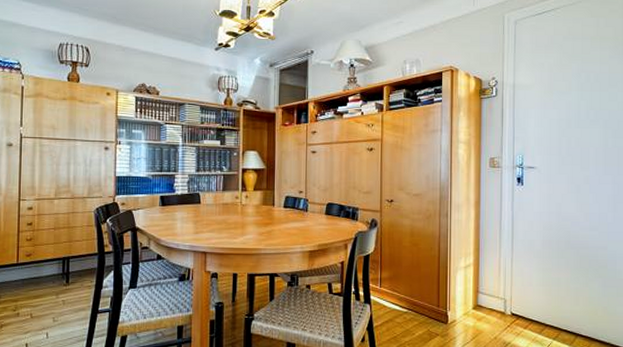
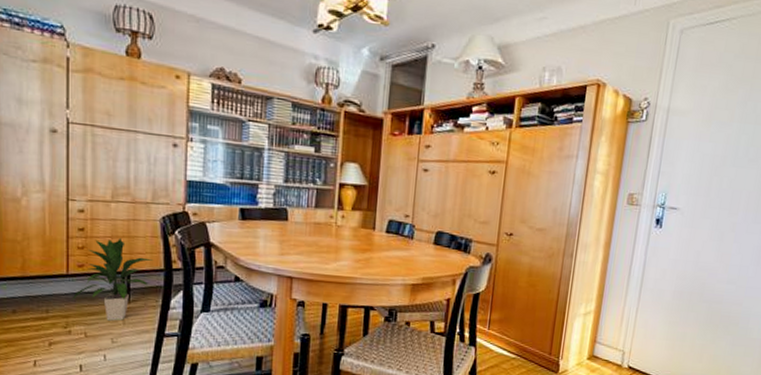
indoor plant: none [20,228,89,302] -> present [72,237,154,321]

